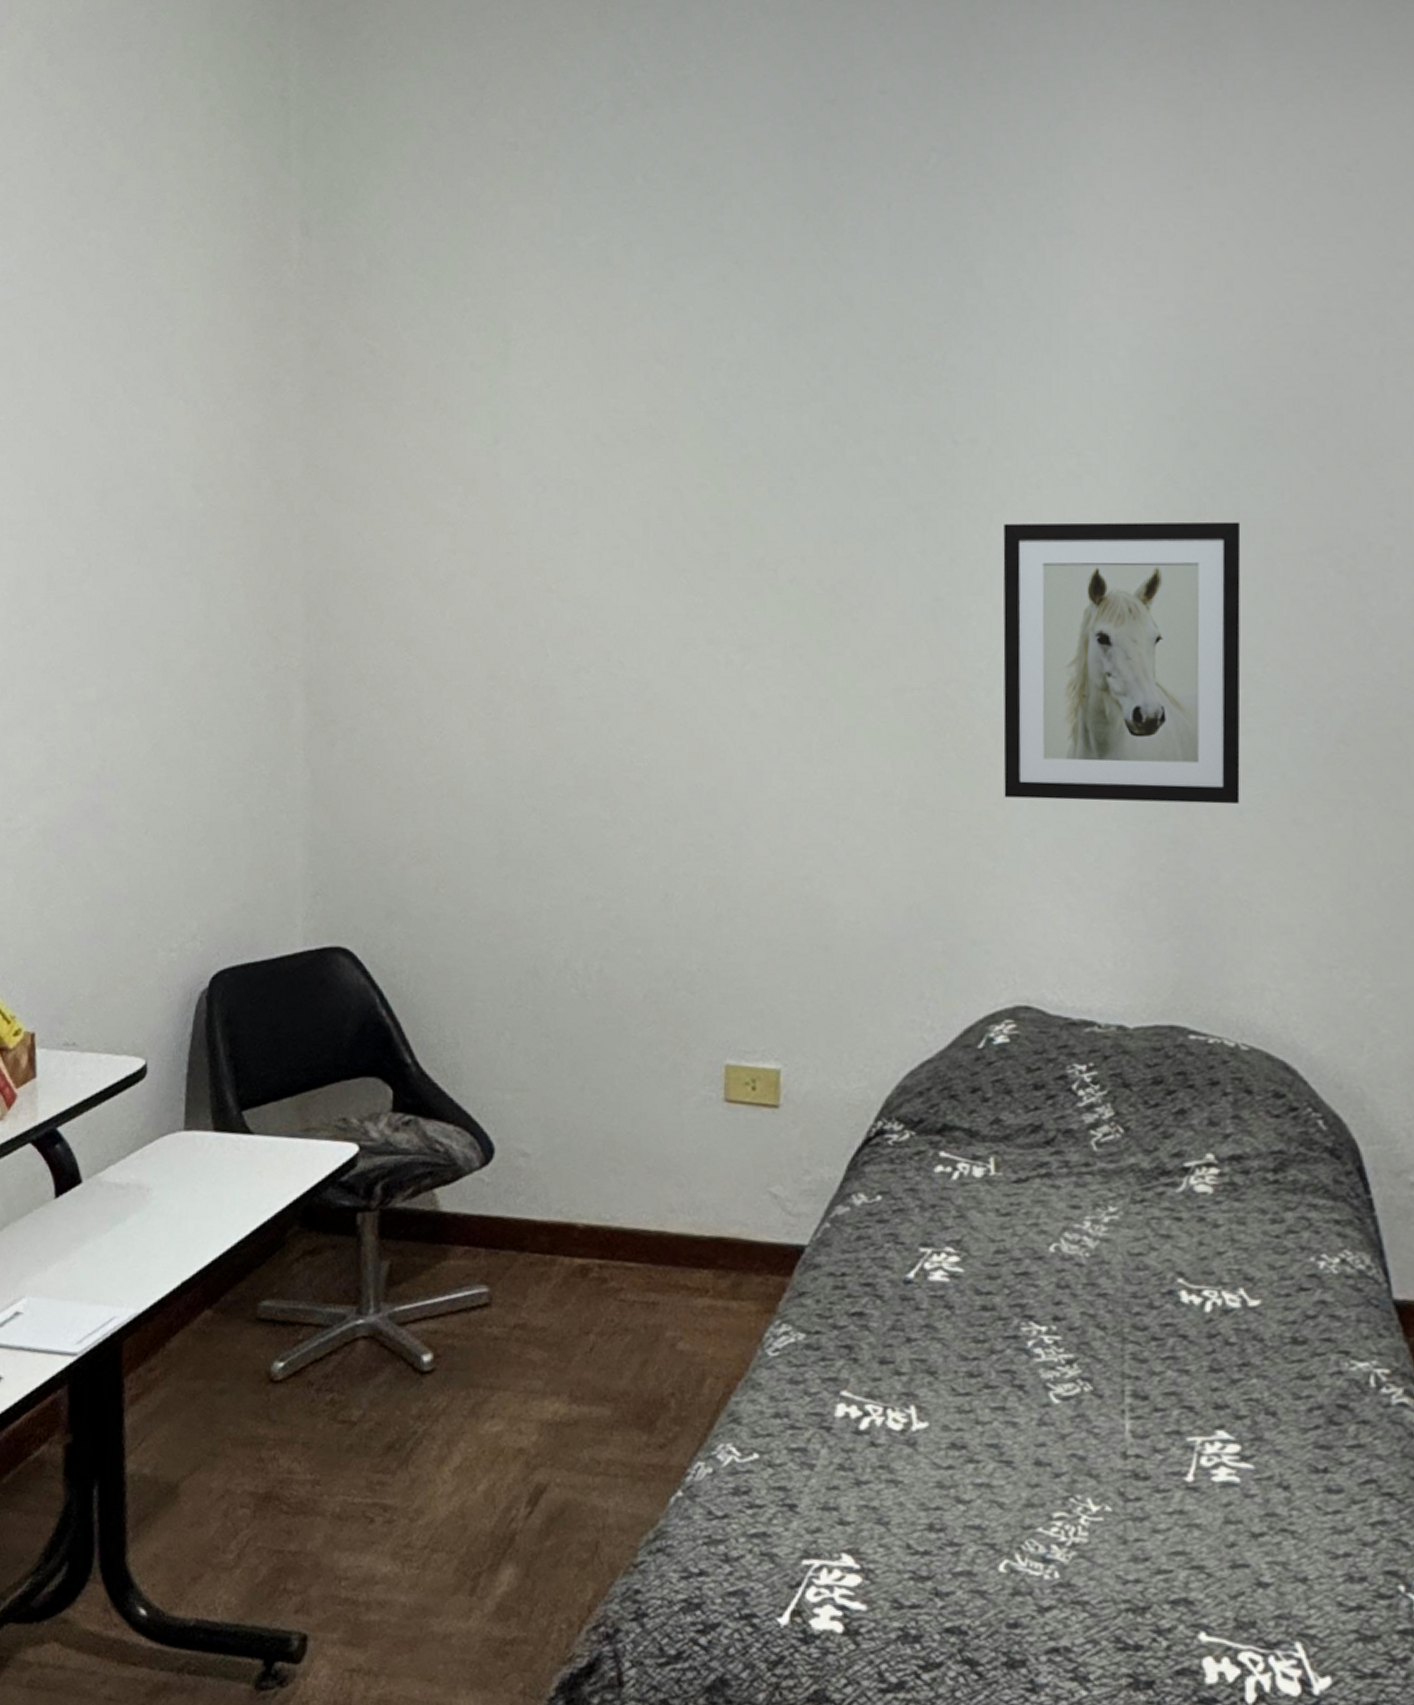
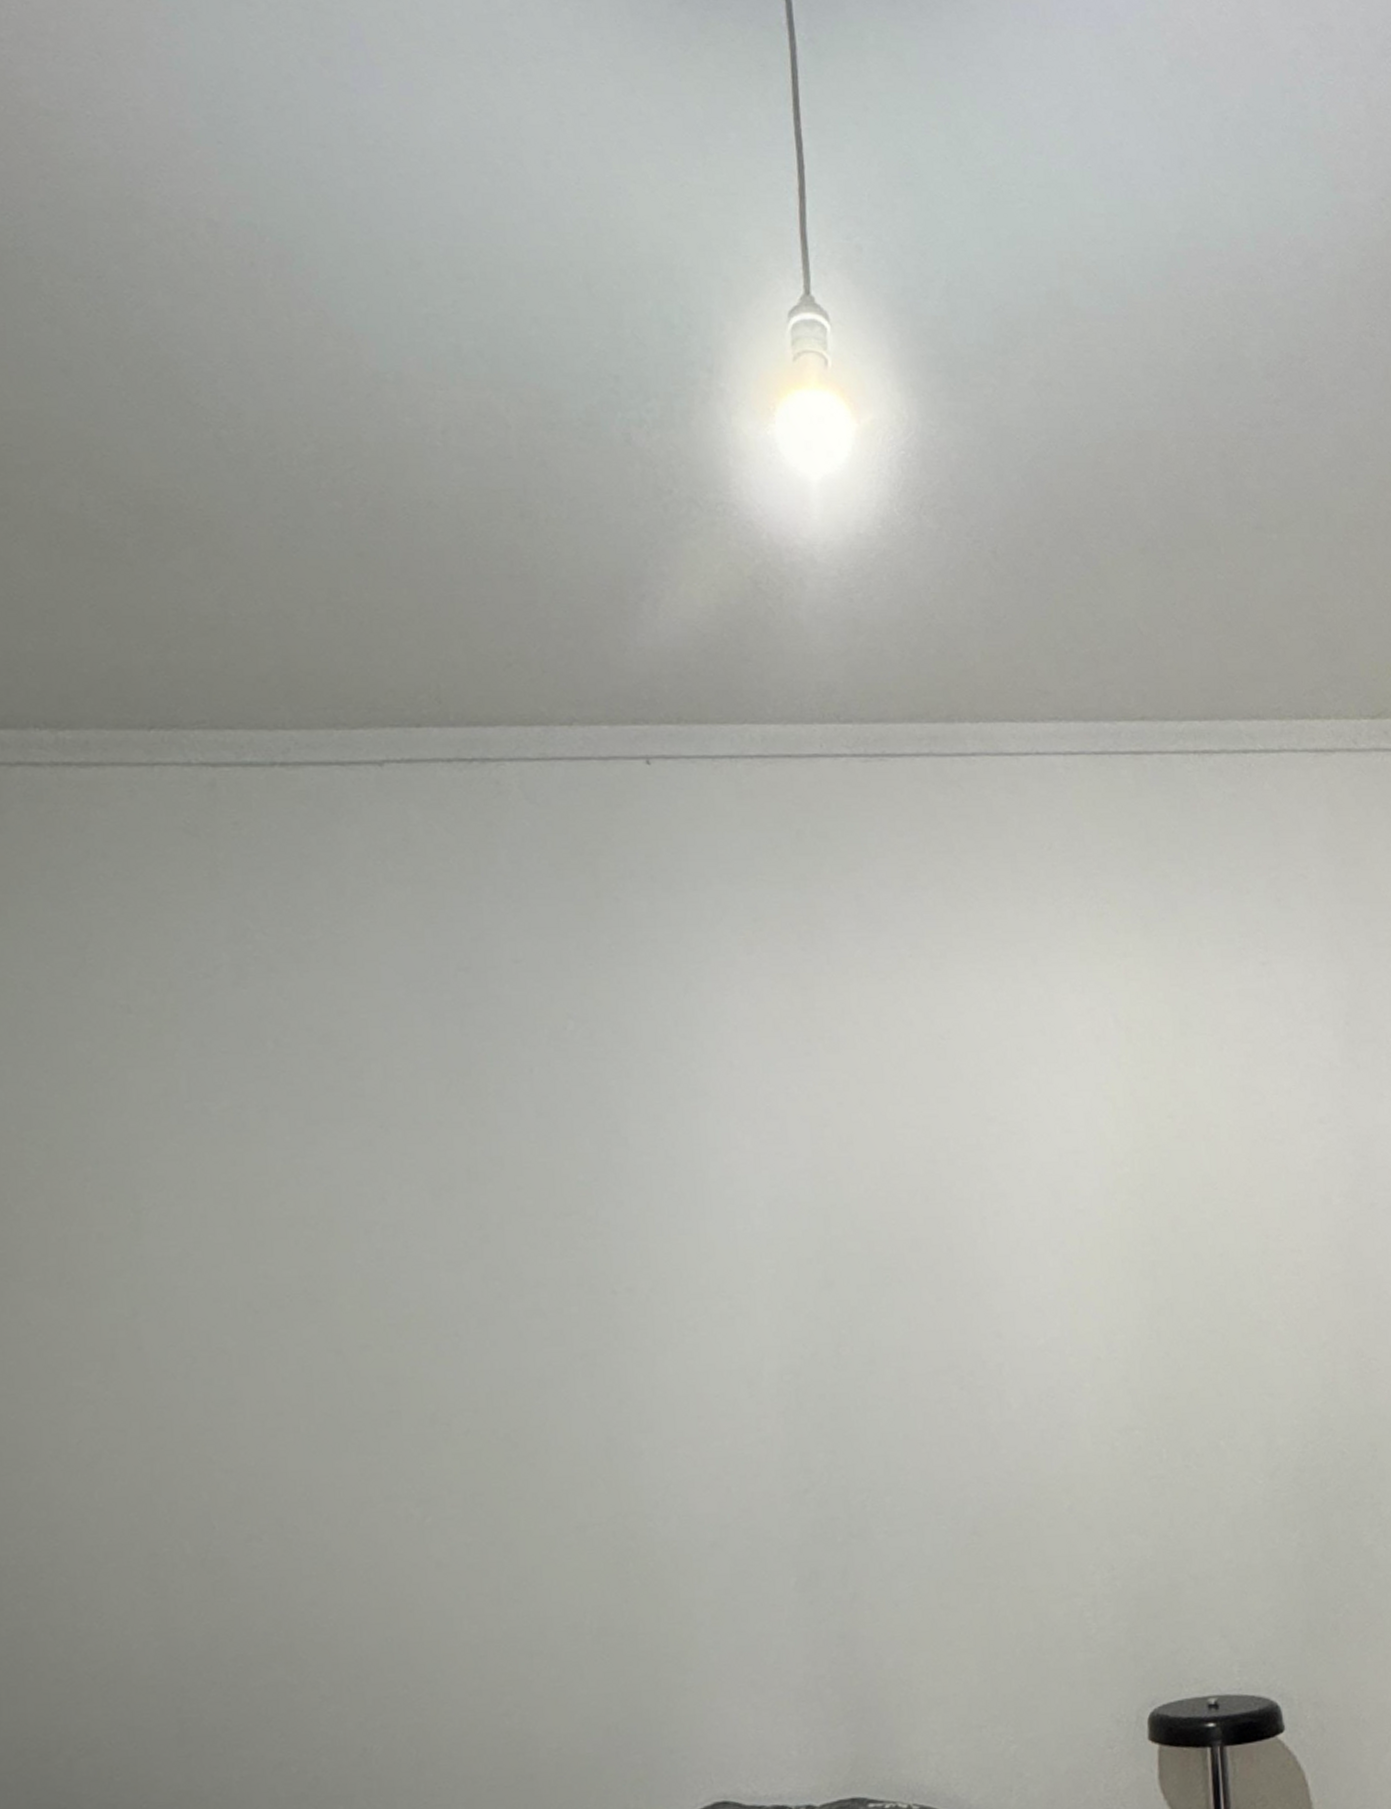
wall art: present [1003,521,1241,805] -> none [666,1350,895,1616]

